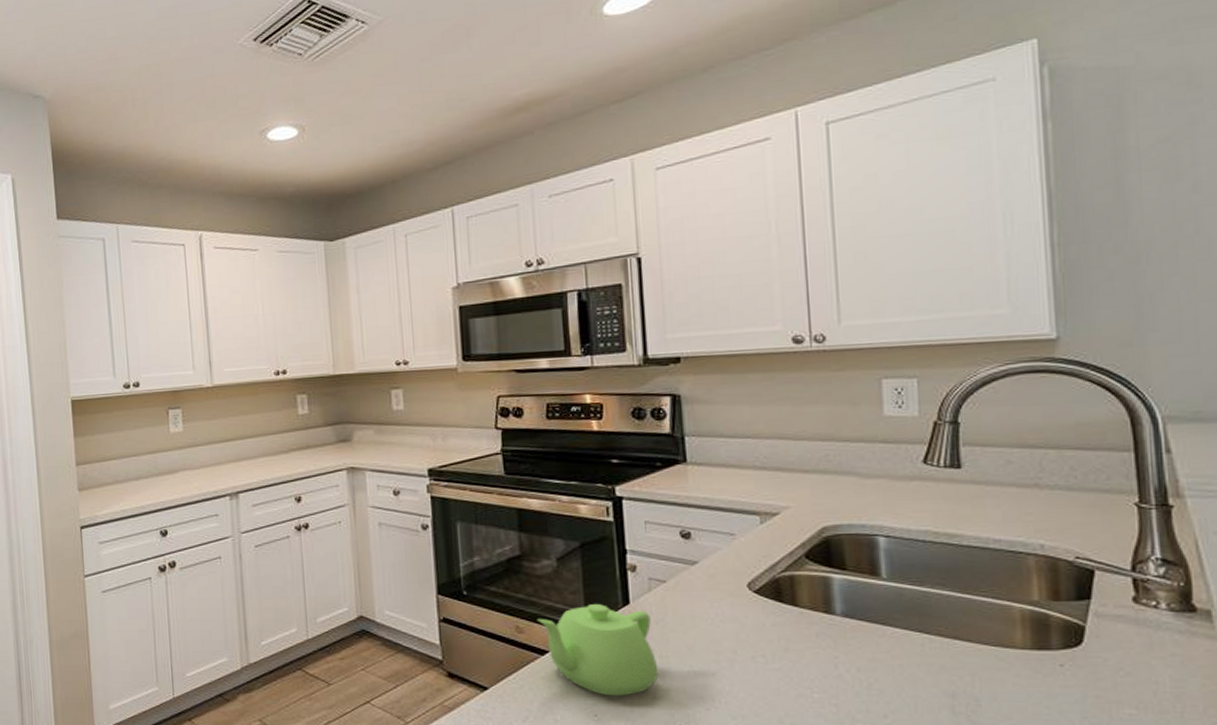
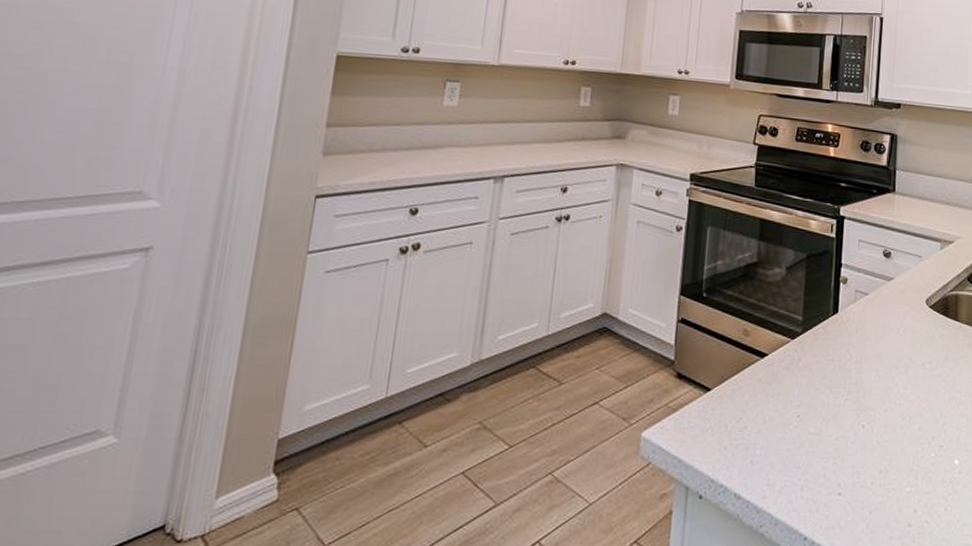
teapot: present [536,604,659,696] -> none [762,311,853,398]

